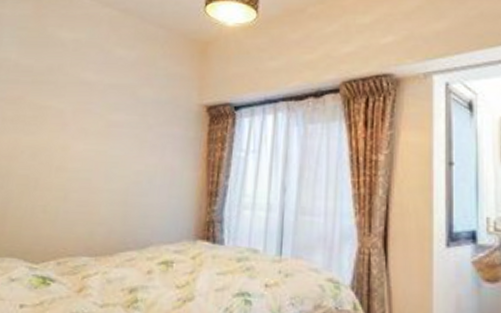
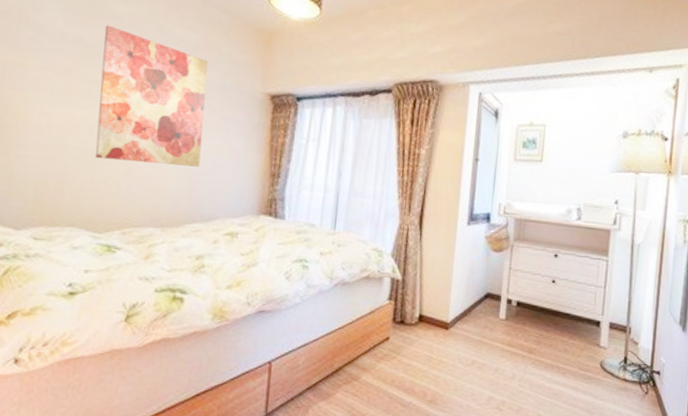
wall art: none [37,52,145,189] -> present [95,25,209,167]

